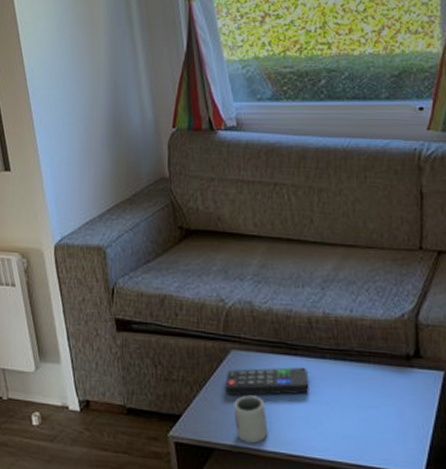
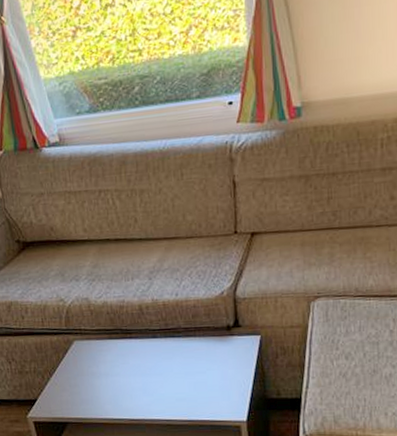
remote control: present [225,367,309,396] -> none [71,347,145,378]
cup: present [234,395,268,444] -> none [80,376,112,415]

